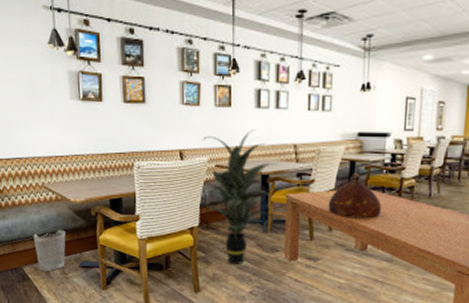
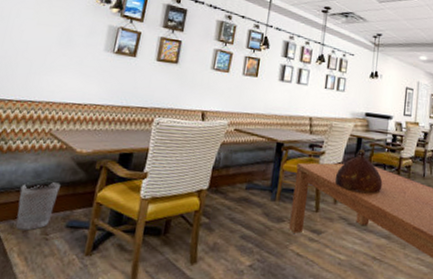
indoor plant: present [202,130,277,264] -> none [220,100,293,233]

